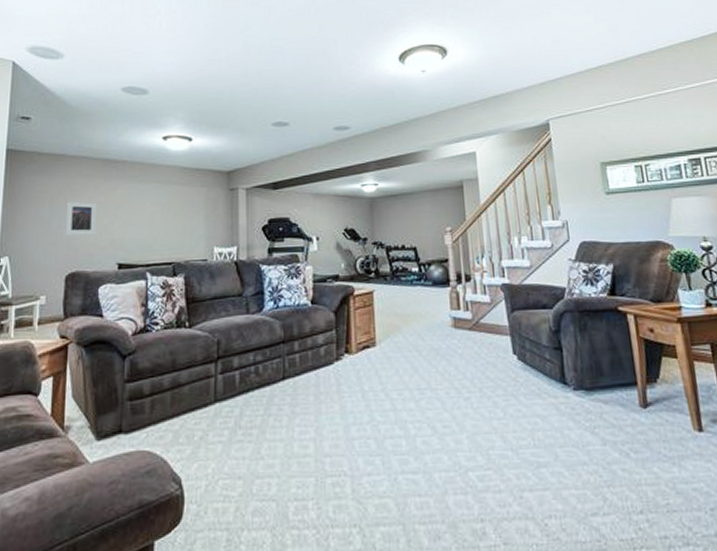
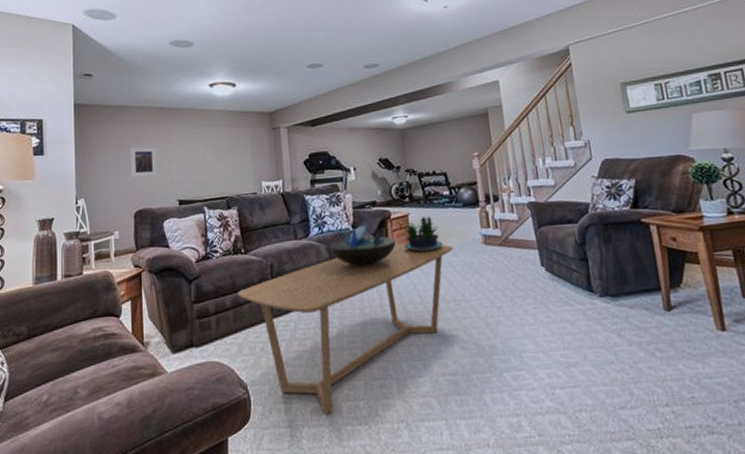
coffee table: none [178,322,420,515] -> present [238,242,454,414]
decorative bowl: none [285,301,358,346] -> present [329,225,396,266]
potted plant: none [367,294,409,333] -> present [404,216,443,251]

